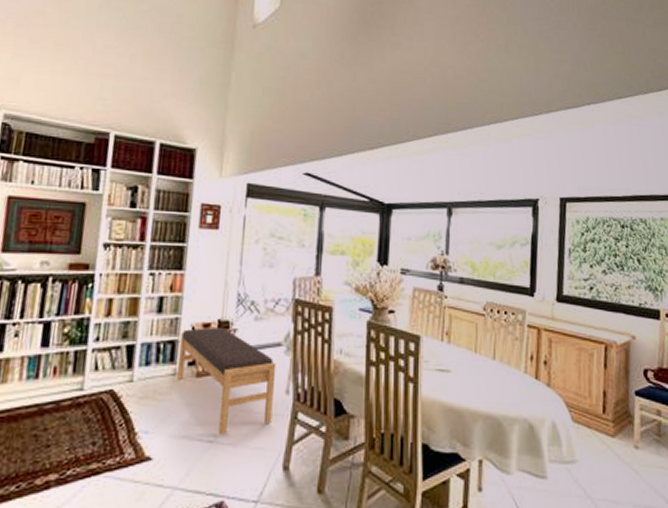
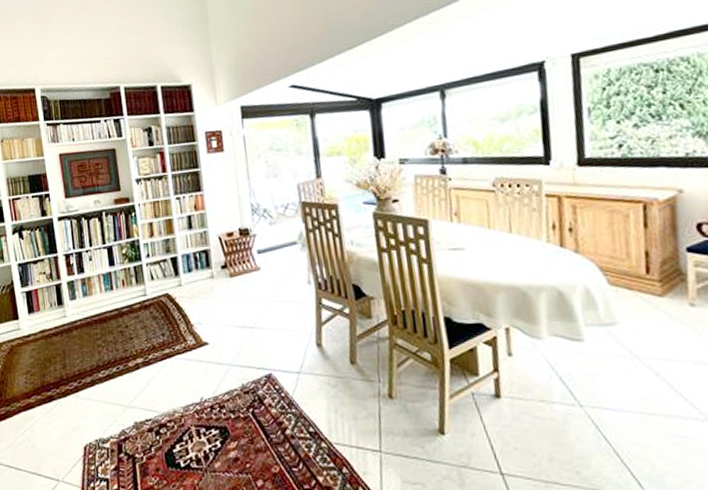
bench: present [177,326,277,436] -> none [211,234,300,322]

